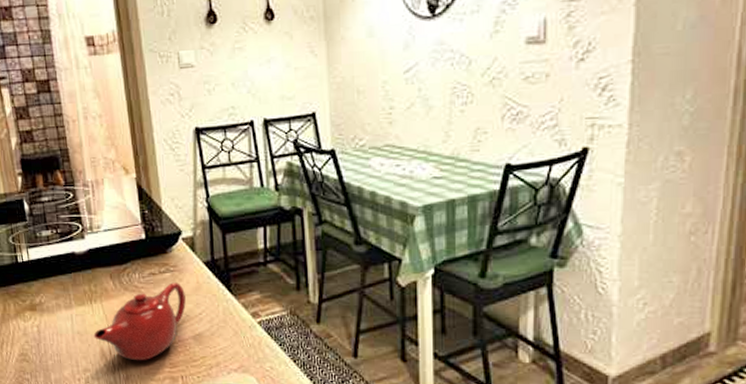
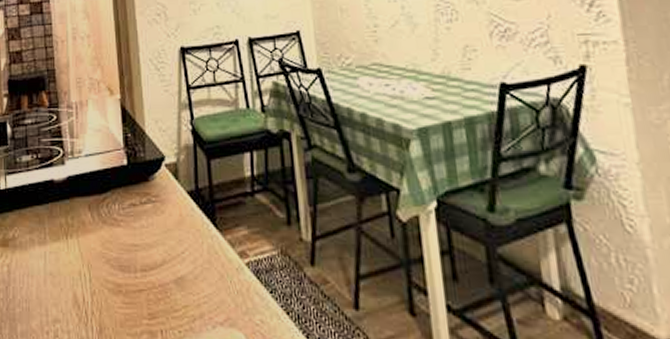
teapot: present [93,282,186,361] -> none [67,215,168,310]

